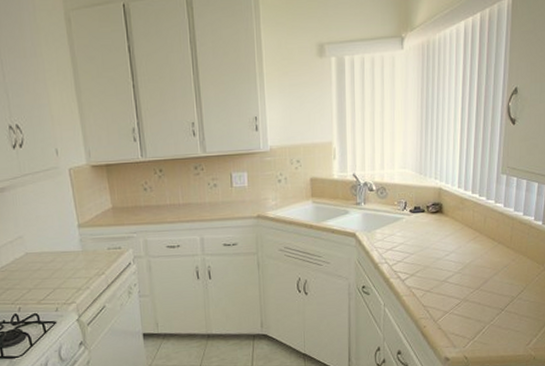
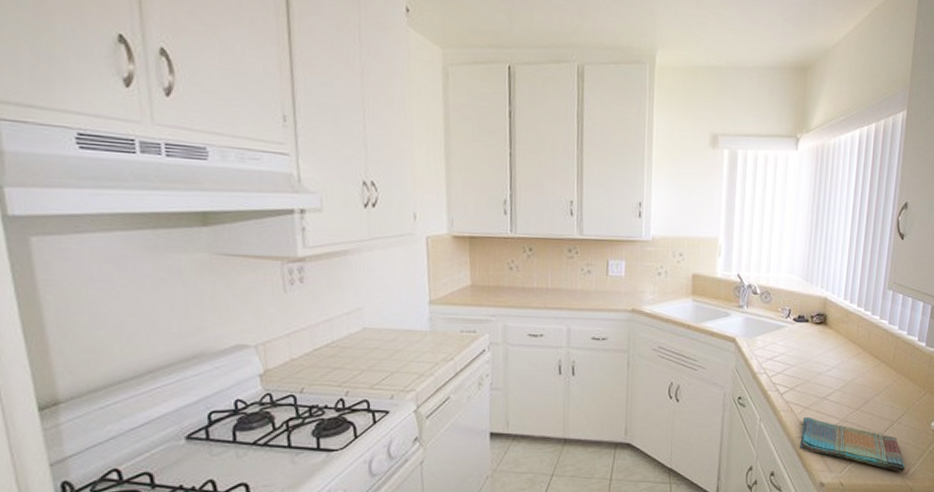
dish towel: none [423,299,527,343] -> present [799,416,905,472]

